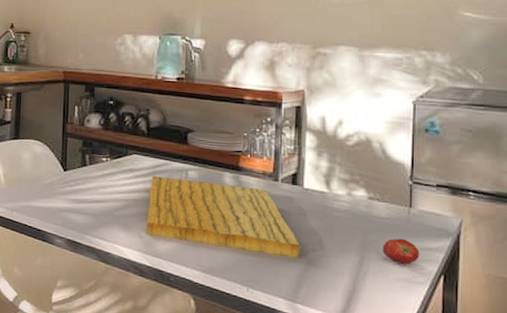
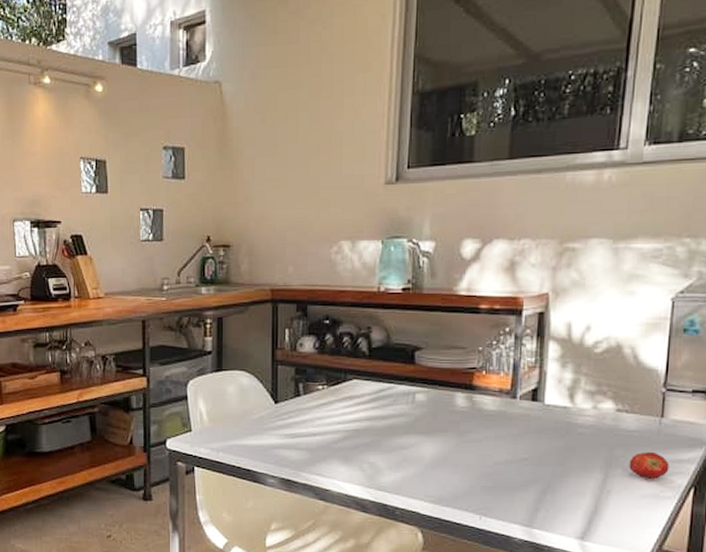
cutting board: present [147,175,300,258] -> none [370,401,538,481]

